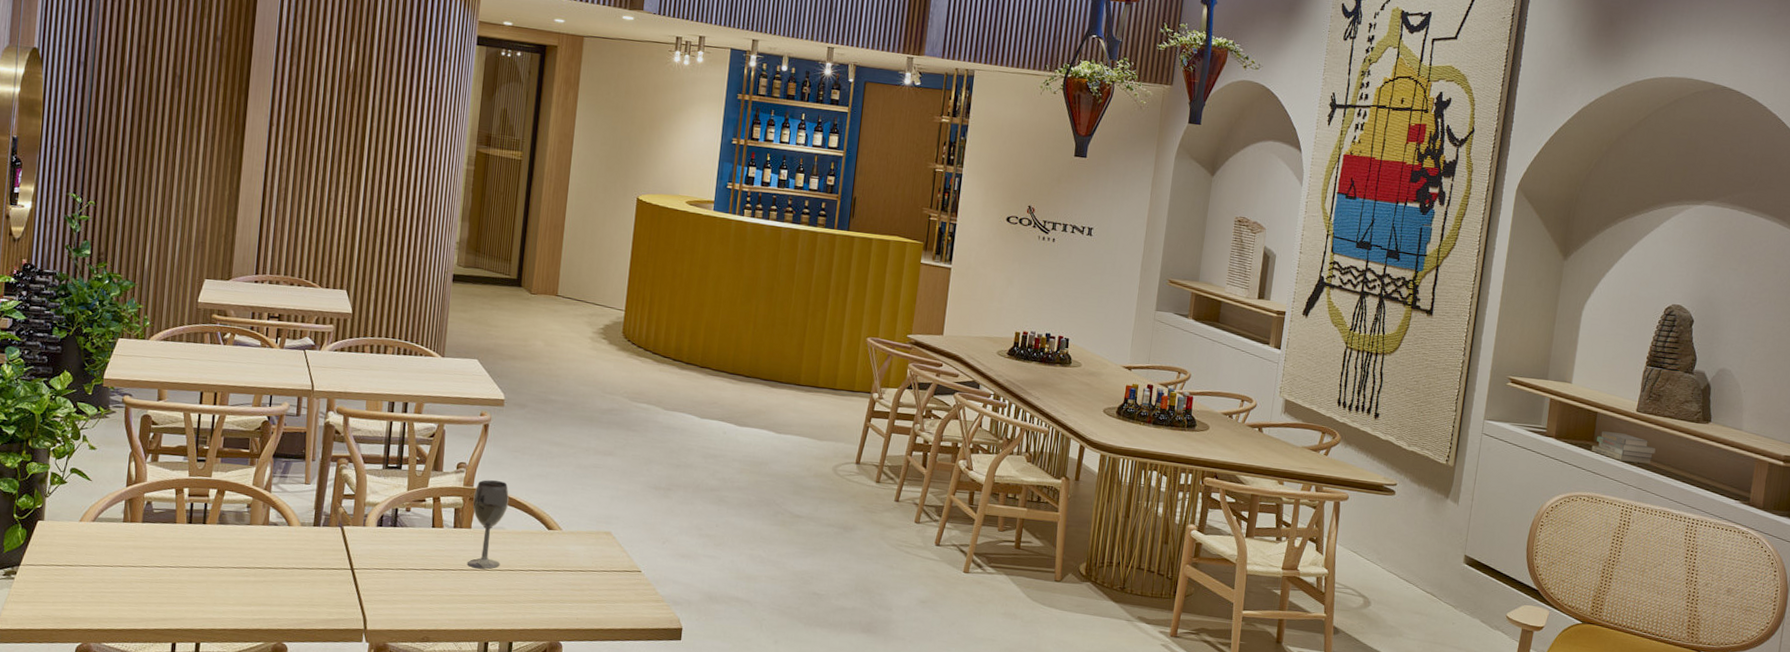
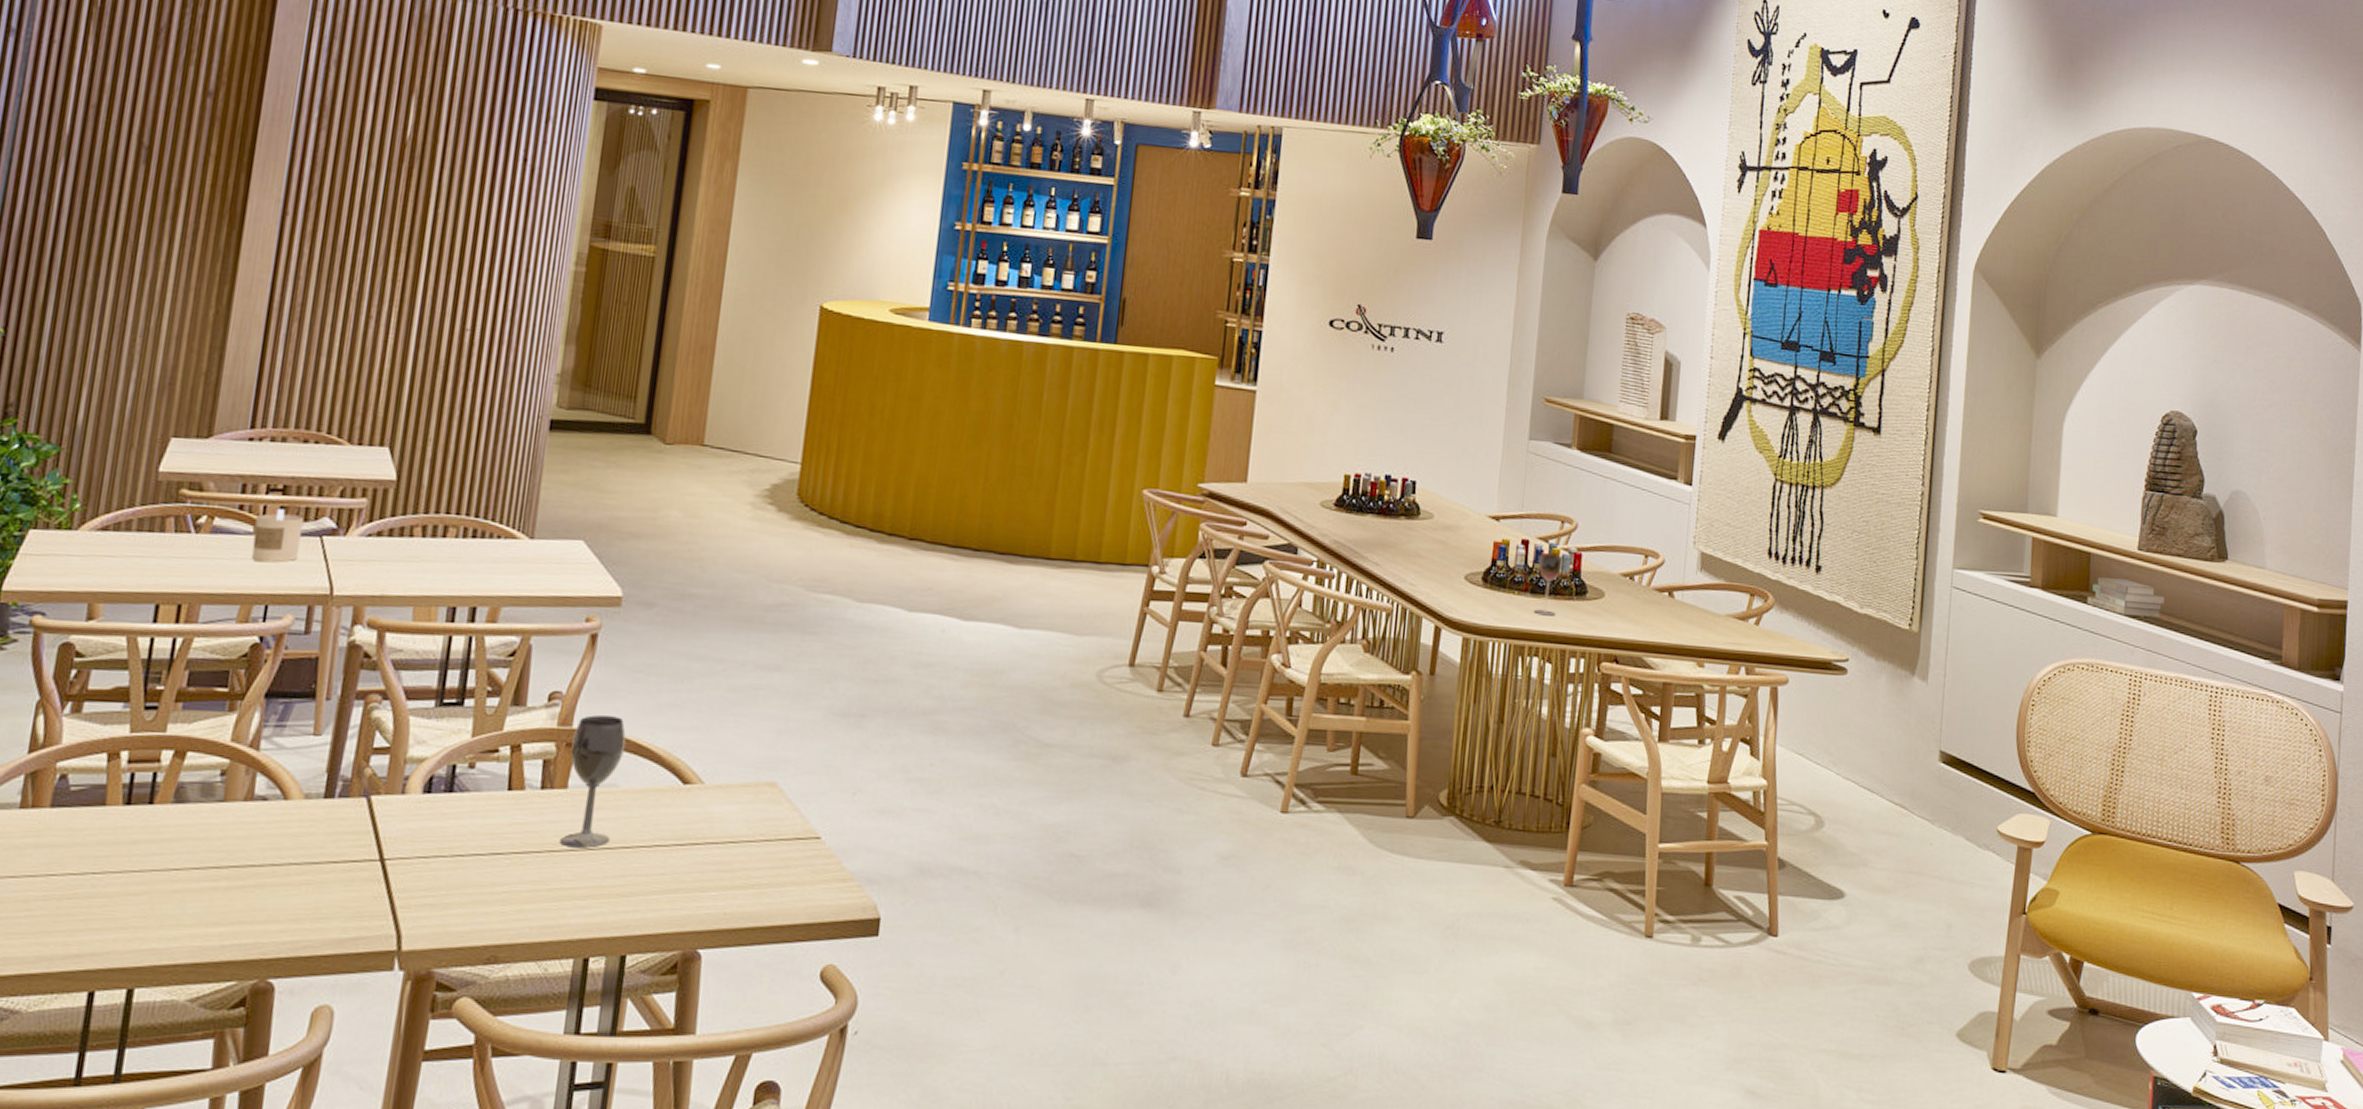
candle: none [260,330,293,367] -> present [251,509,304,563]
wineglass: none [1155,395,1179,442] -> present [1534,553,1564,616]

